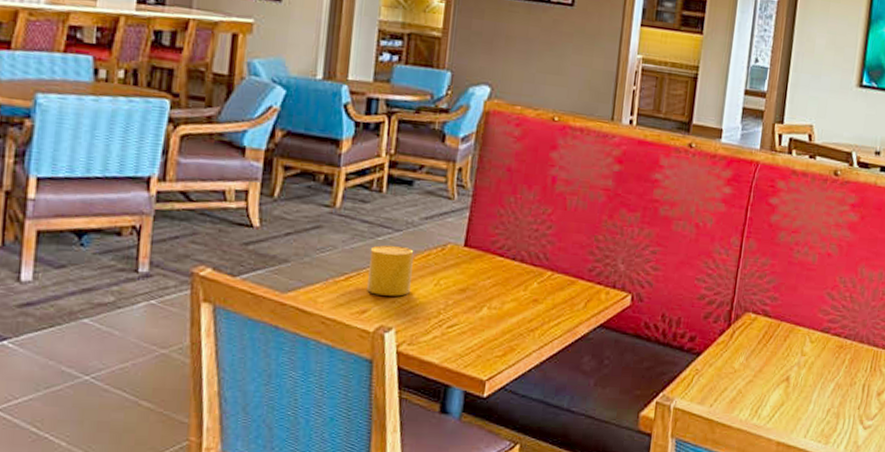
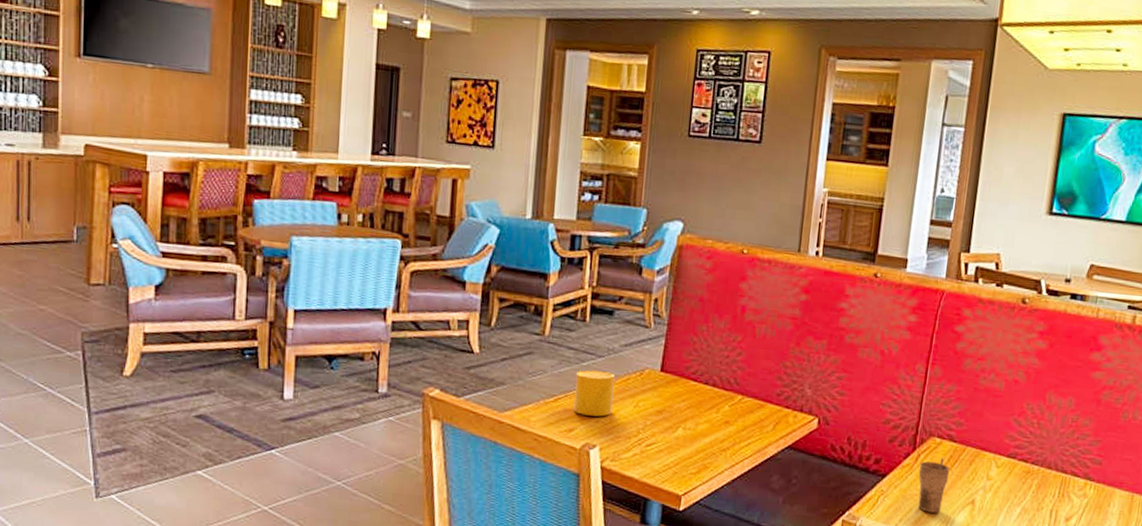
cup: none [733,334,765,392] -> present [918,458,950,513]

